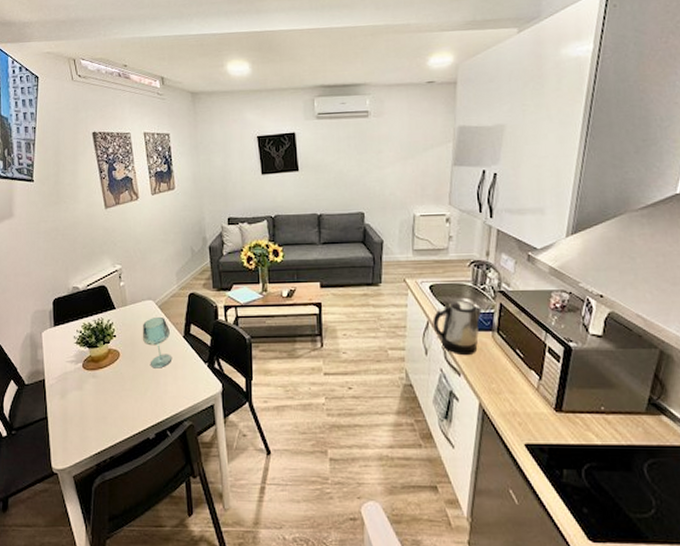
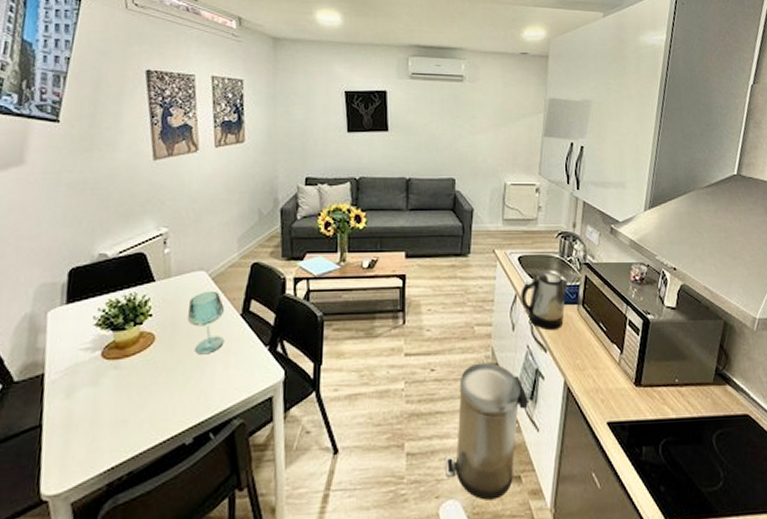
pedal bin: none [364,383,443,505] -> present [444,362,528,500]

